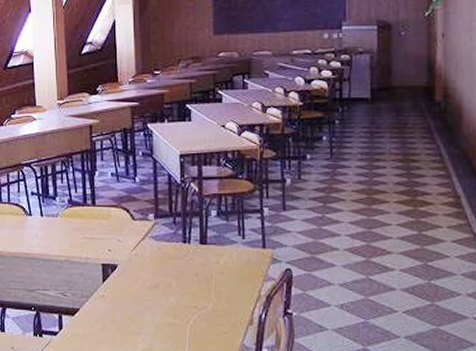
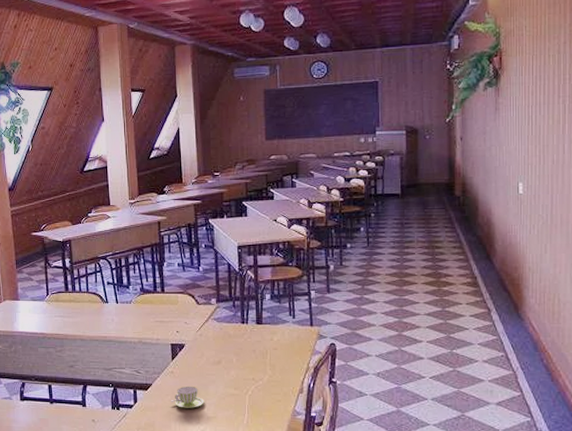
cup: none [100,312,139,338] -> present [170,386,204,408]

